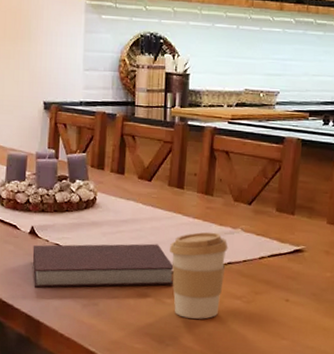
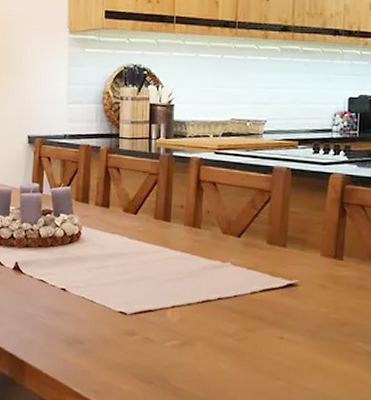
notebook: present [32,243,174,288] -> none [16,279,162,326]
coffee cup: present [170,231,228,319] -> none [157,266,218,358]

